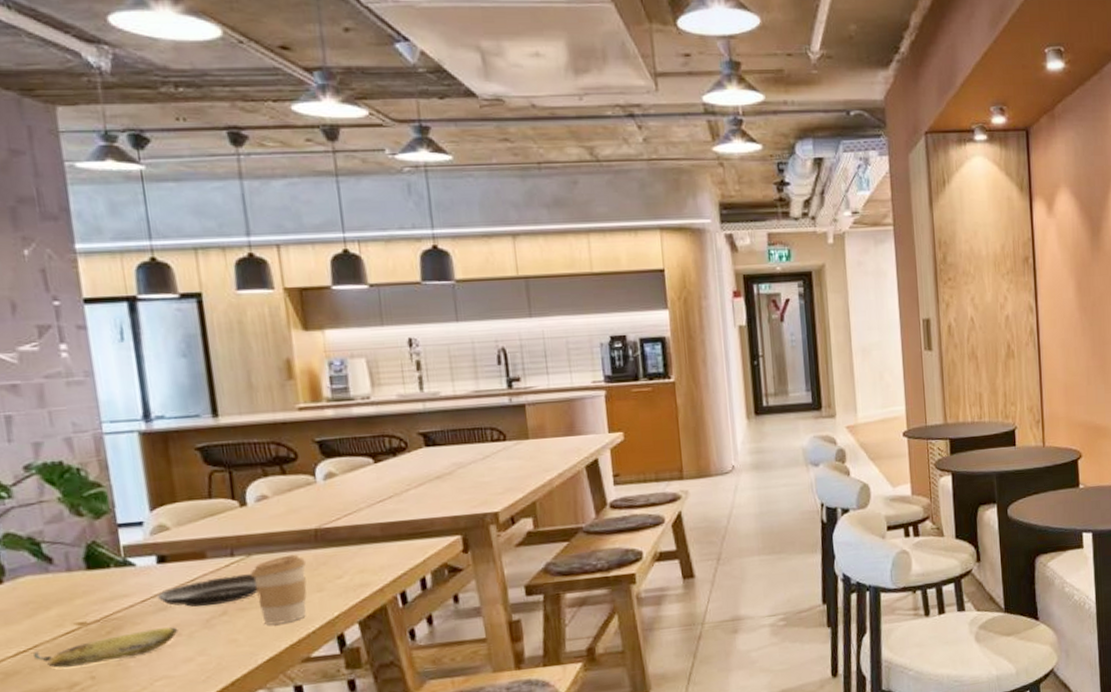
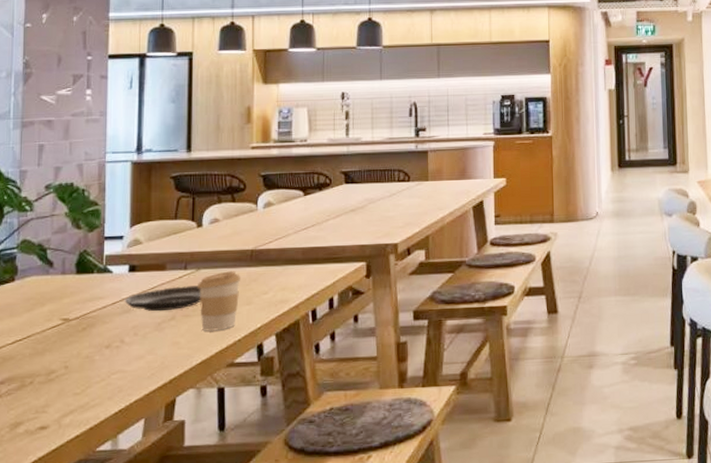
fruit: present [34,627,179,668] -> none [26,328,136,357]

